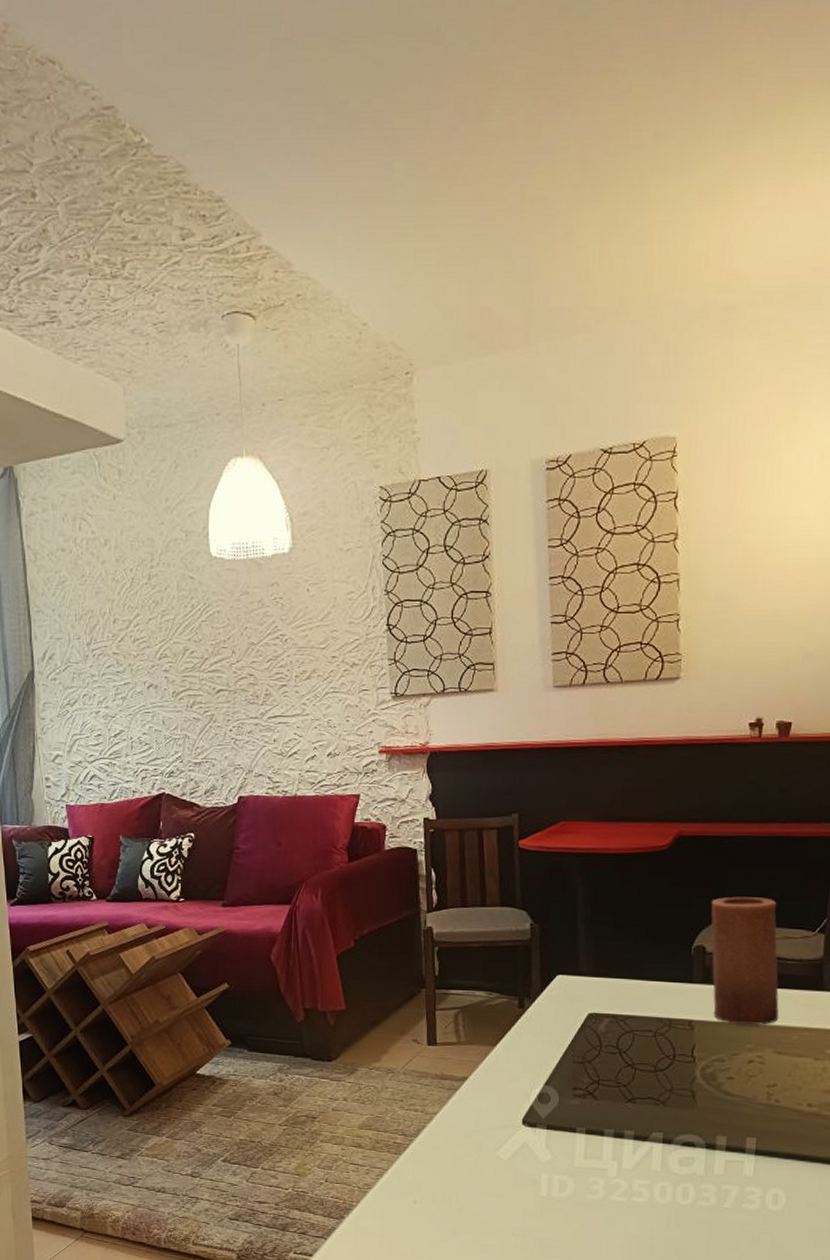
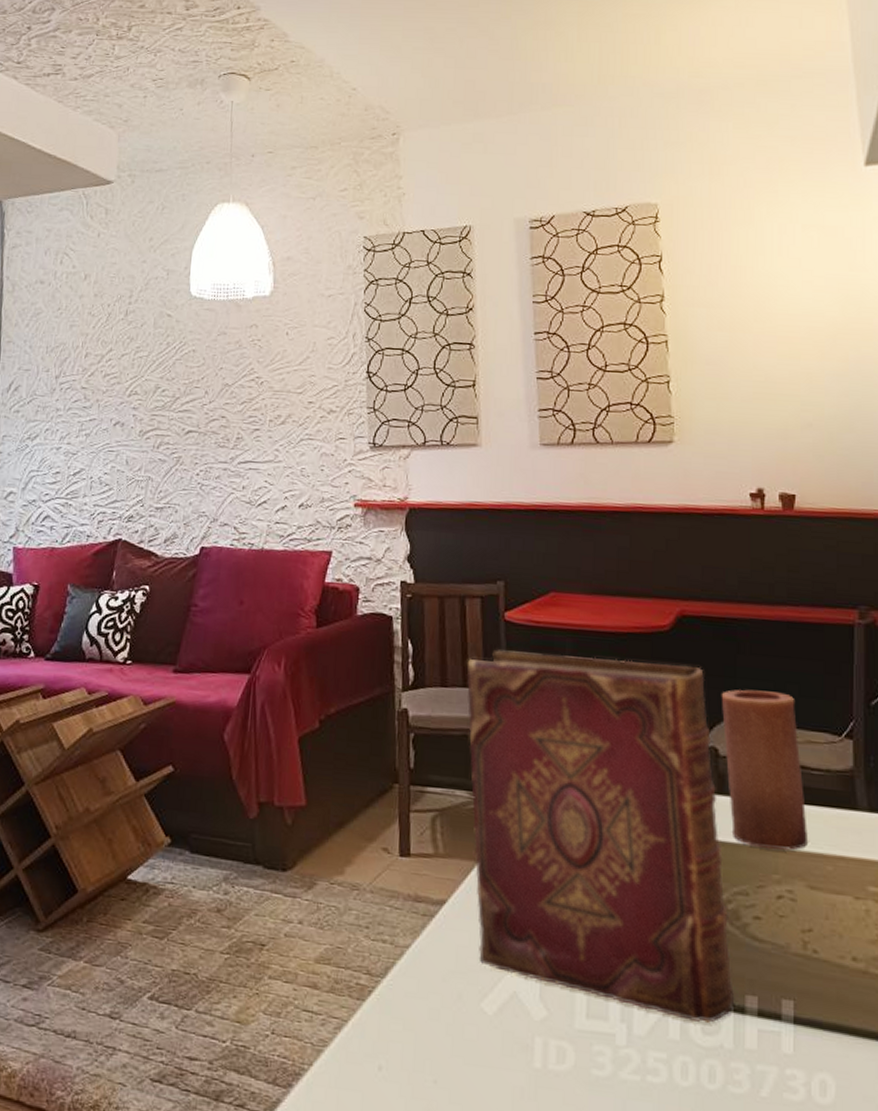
hardback book: none [484,873,708,1158] -> present [466,650,735,1023]

